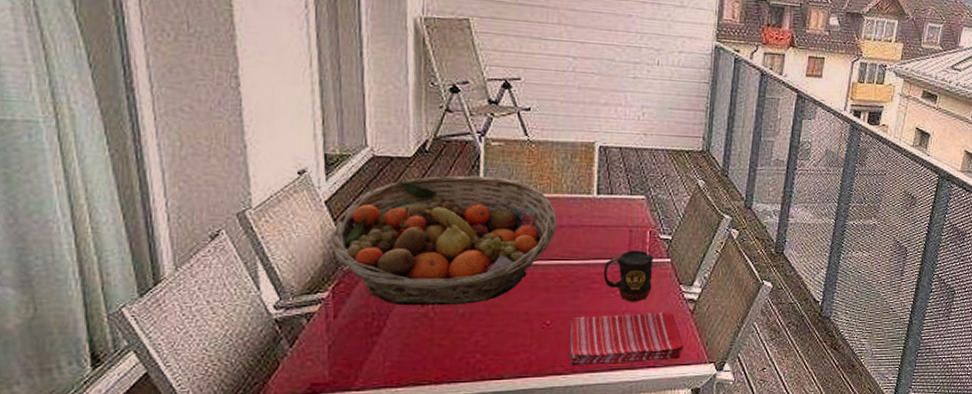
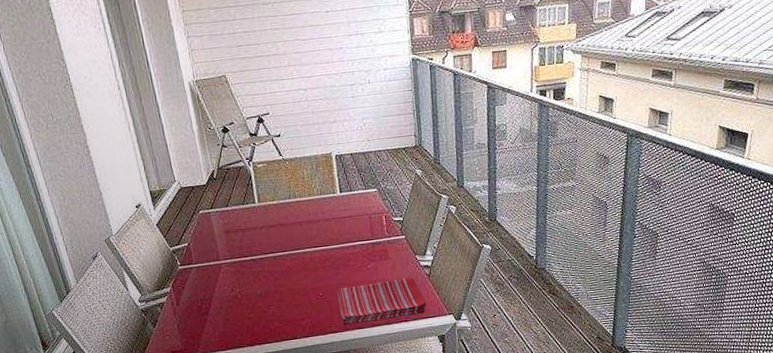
fruit basket: present [330,175,557,306] -> none [164,190,315,292]
mug: present [603,250,654,302] -> none [354,232,394,273]

